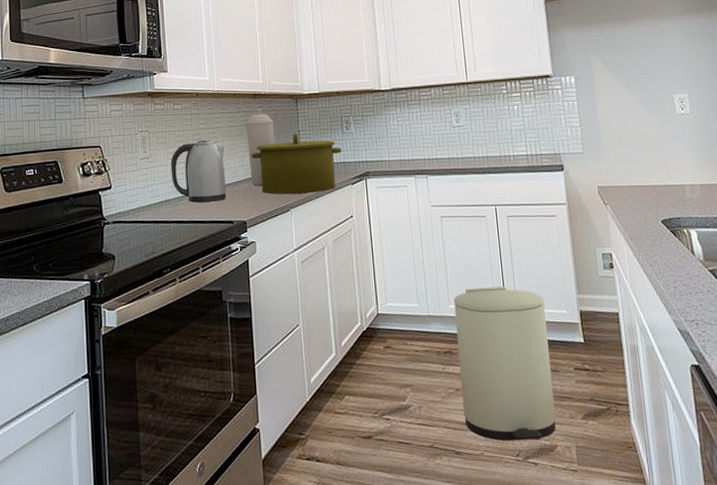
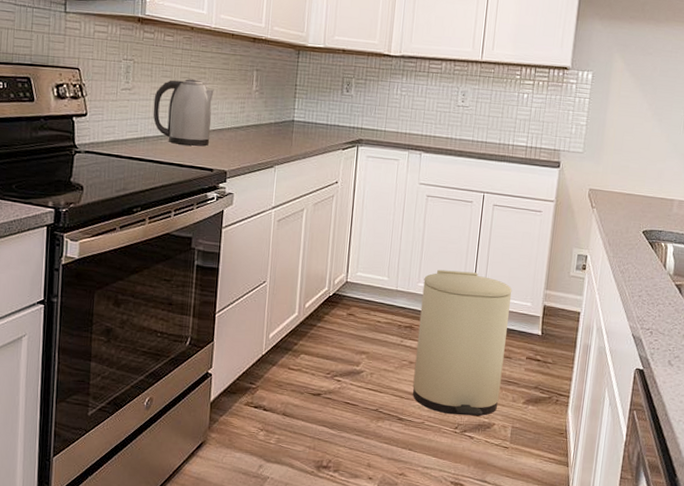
canister: present [245,109,274,186] -> none [237,55,270,137]
cooking pot: present [250,133,342,195] -> none [241,87,338,153]

